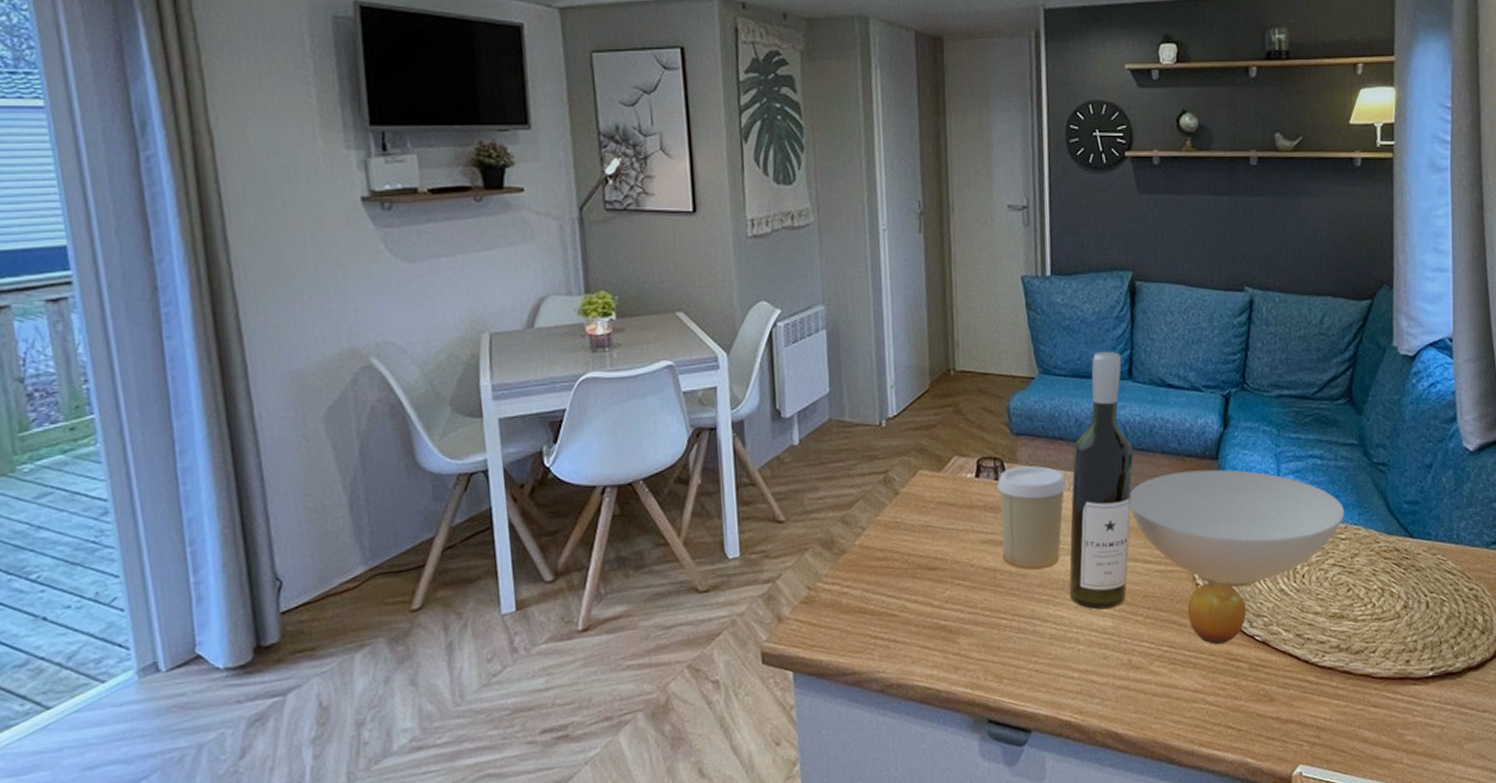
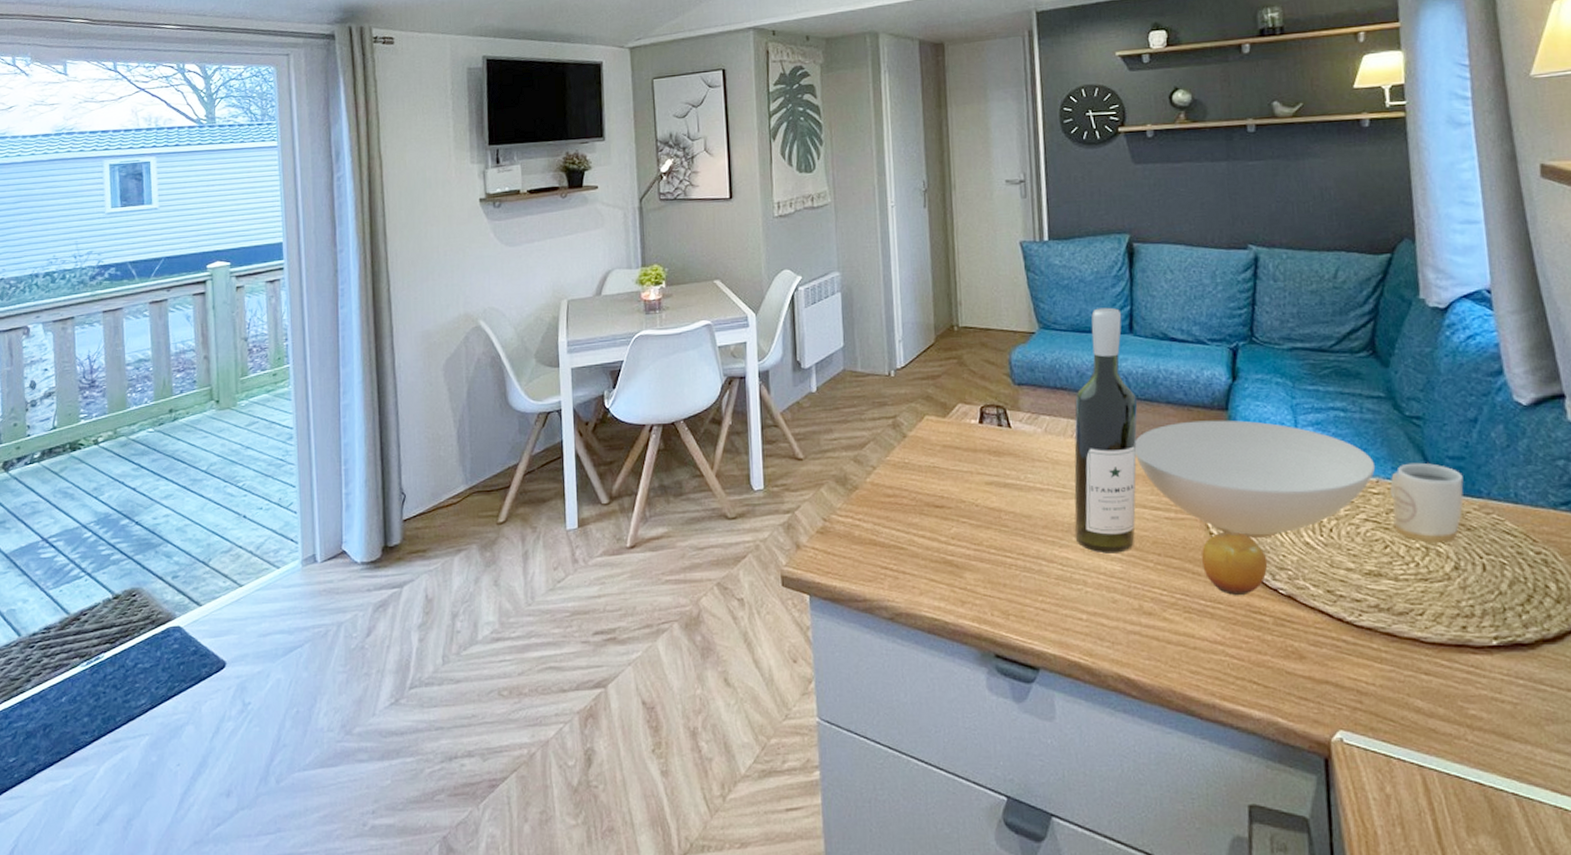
cup: present [997,466,1067,570] -> none [1000,413,1070,512]
mug: none [1356,507,1417,585] -> present [1390,462,1464,544]

